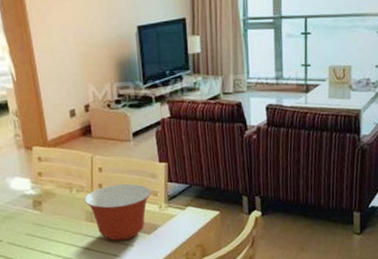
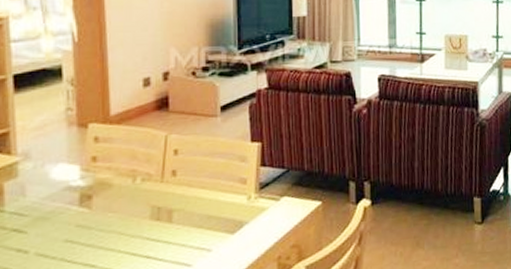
mixing bowl: present [85,184,151,241] -> none [152,169,239,245]

